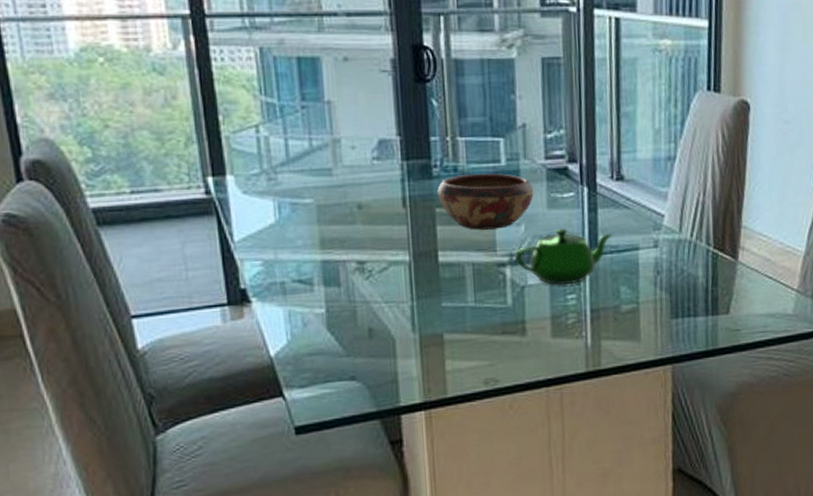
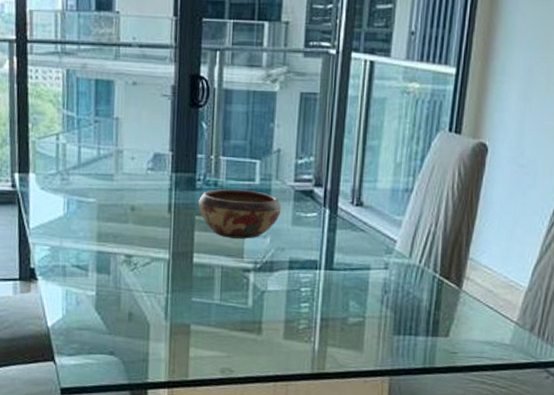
teapot: present [515,228,614,285] -> none [259,243,348,294]

